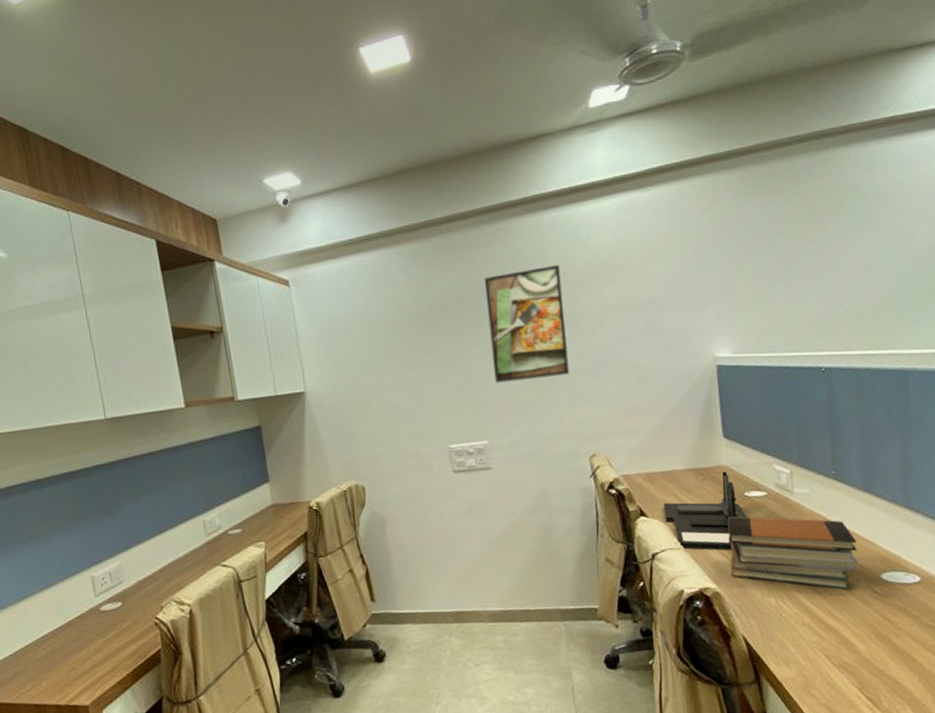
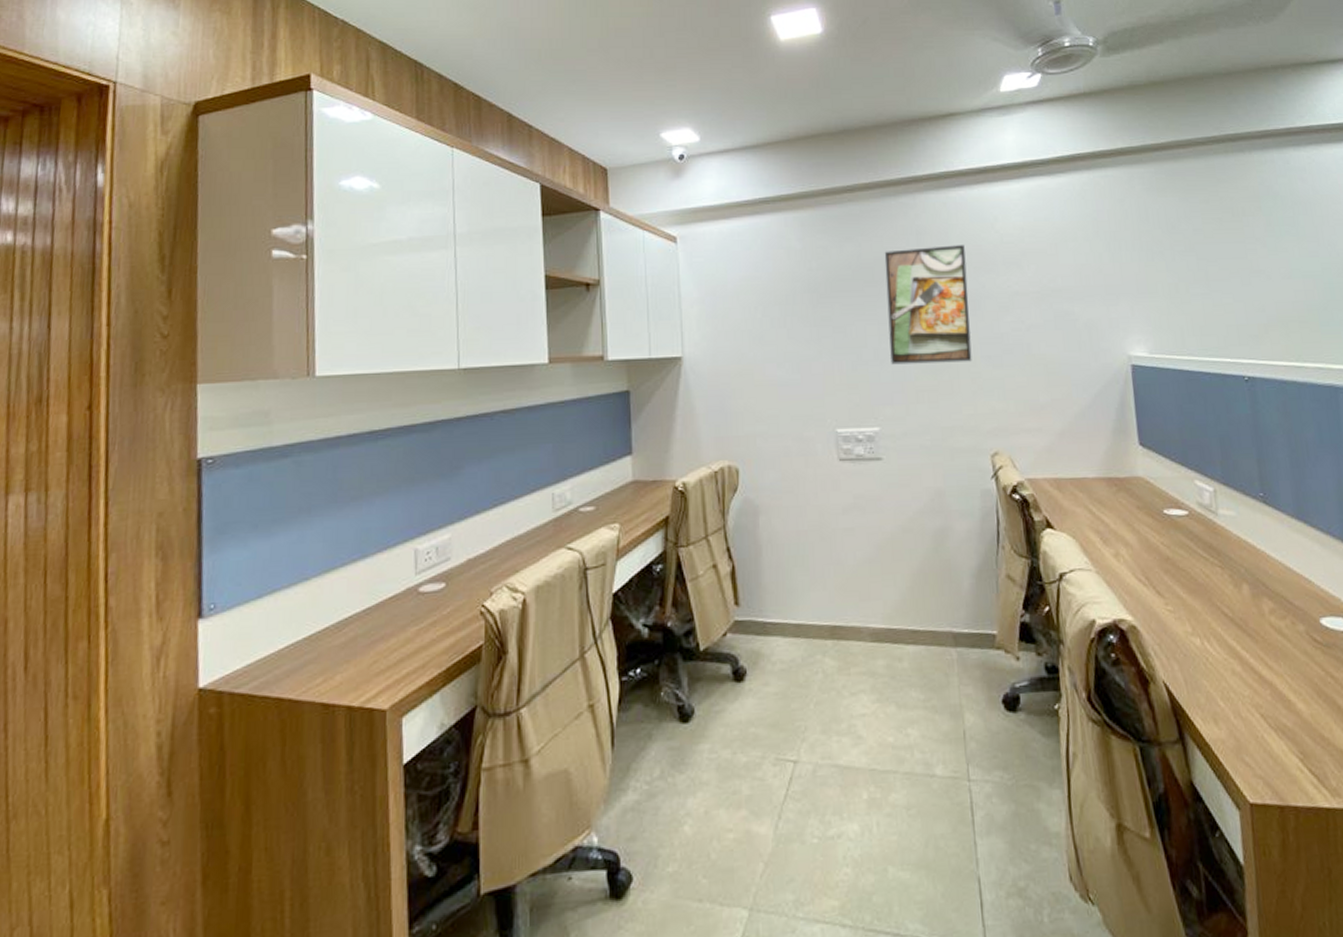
desk organizer: present [663,471,747,550] -> none [1072,483,1167,576]
book stack: present [727,516,859,590] -> none [1144,535,1295,634]

